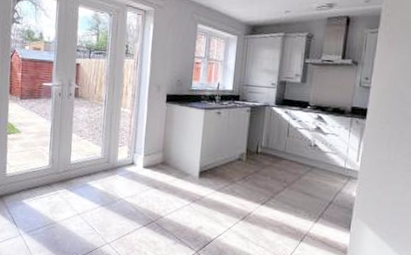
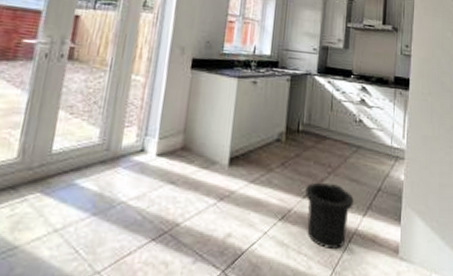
trash can: none [263,194,307,245] -> present [305,183,354,249]

